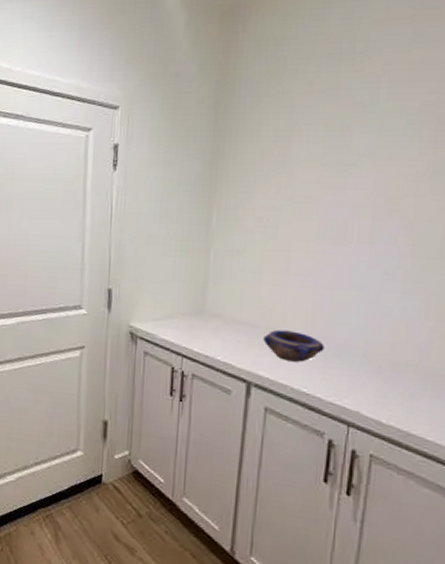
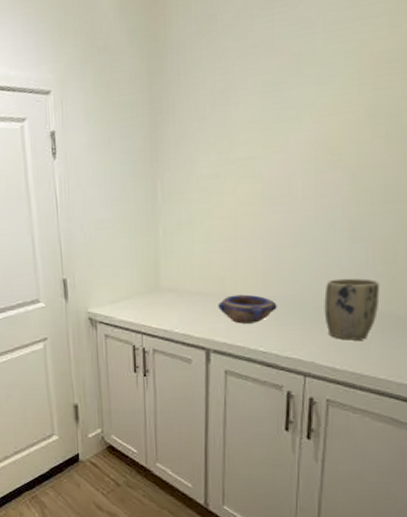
plant pot: none [372,328,433,396] -> present [324,278,380,340]

